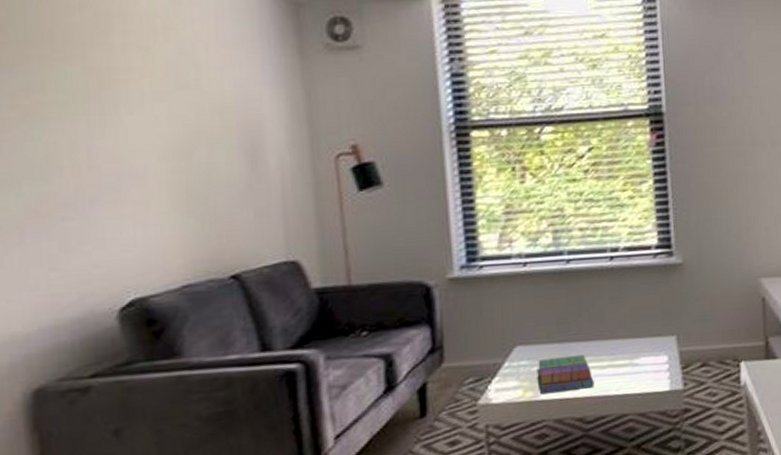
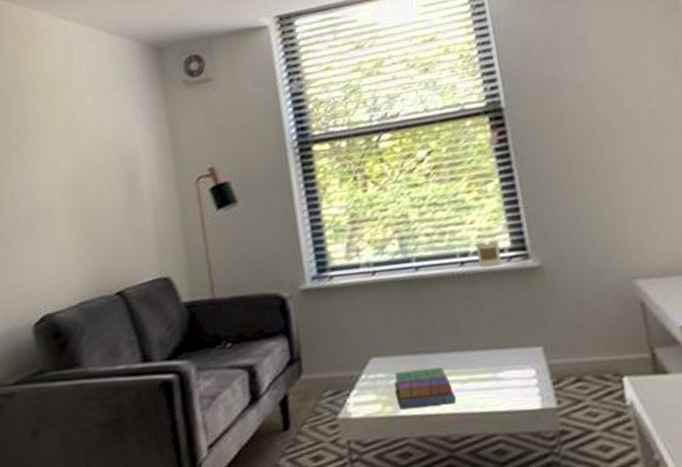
candle: none [626,236,648,263] -> present [475,238,502,268]

